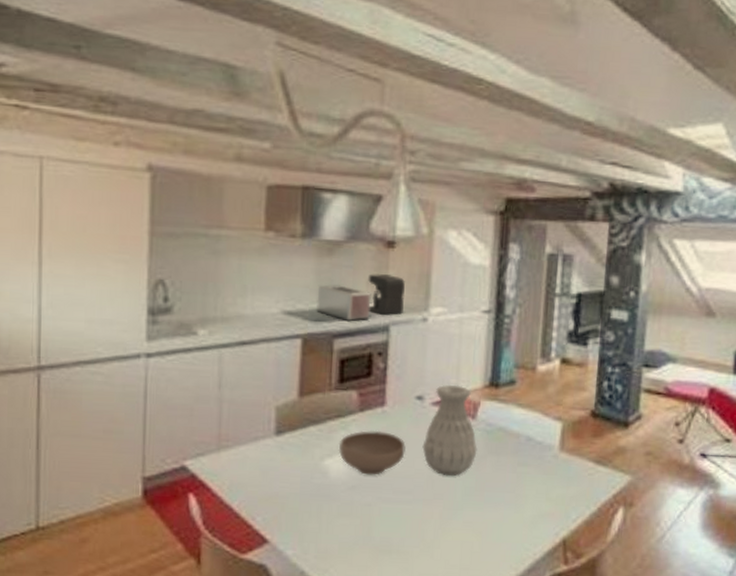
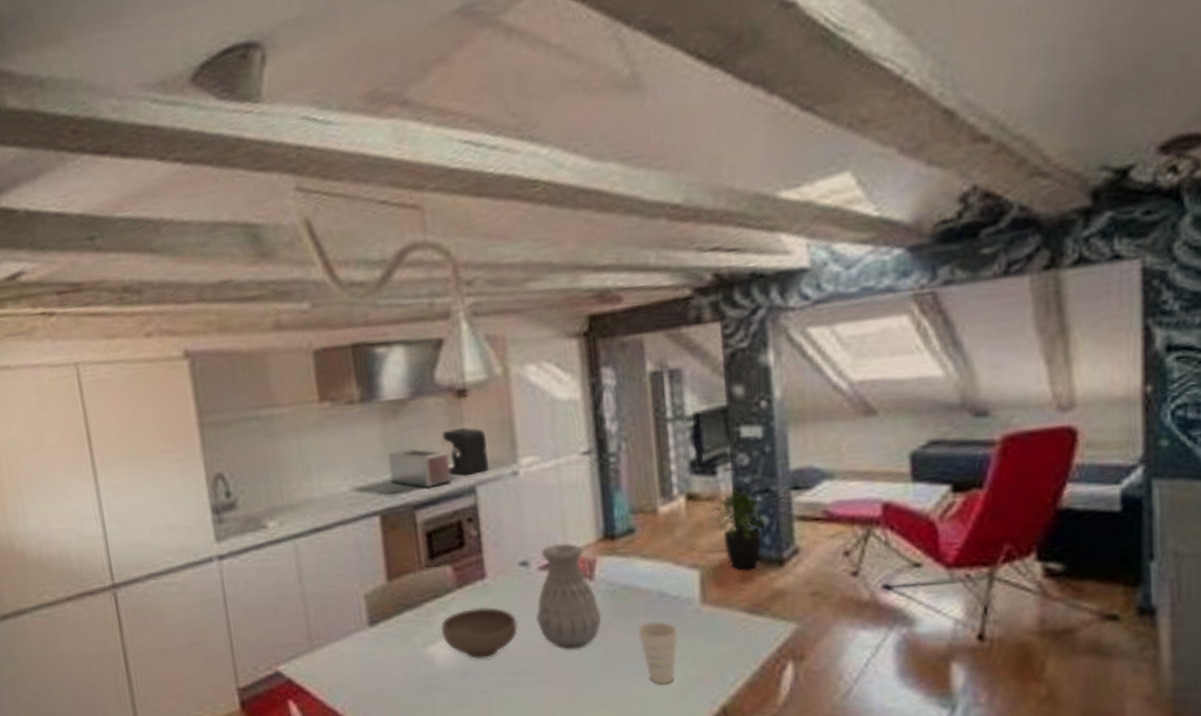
cup: none [505,461,536,516] -> present [638,622,678,686]
potted plant: none [580,359,620,428] -> present [713,489,766,571]

